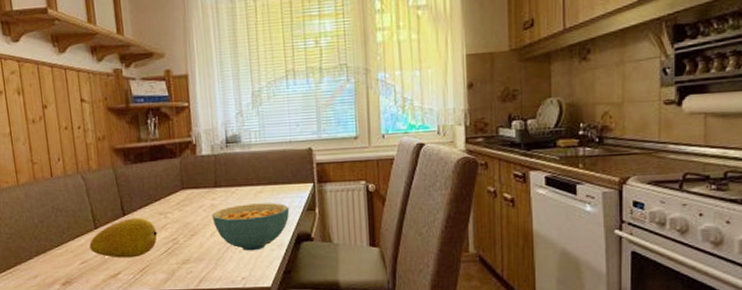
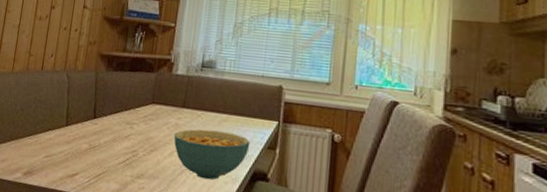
fruit: present [89,218,158,258] -> none [57,122,120,162]

